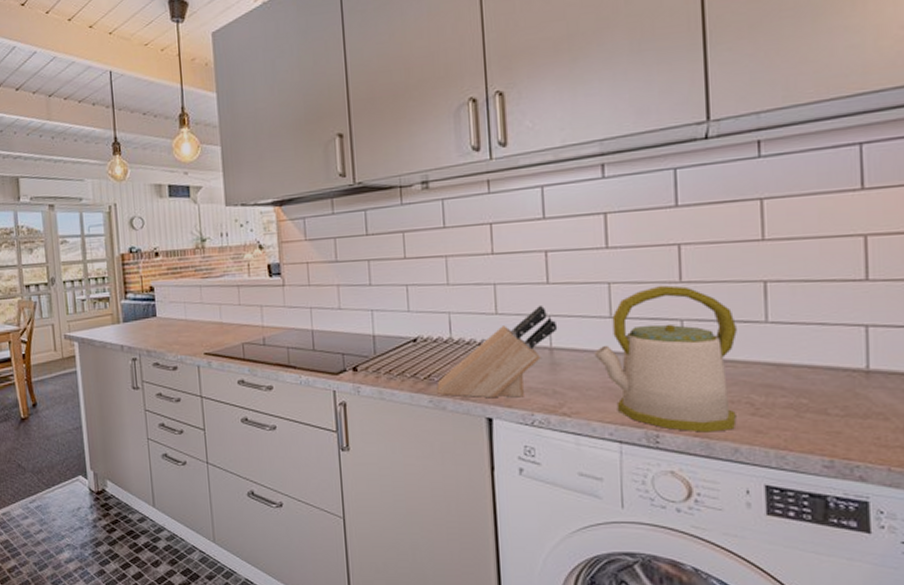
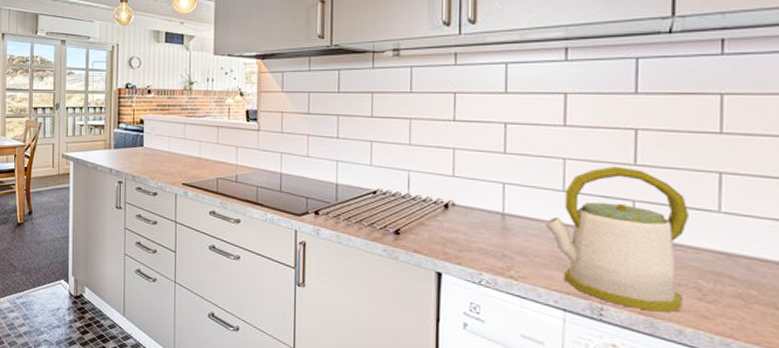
knife block: present [437,305,558,399] -> none [391,172,511,257]

